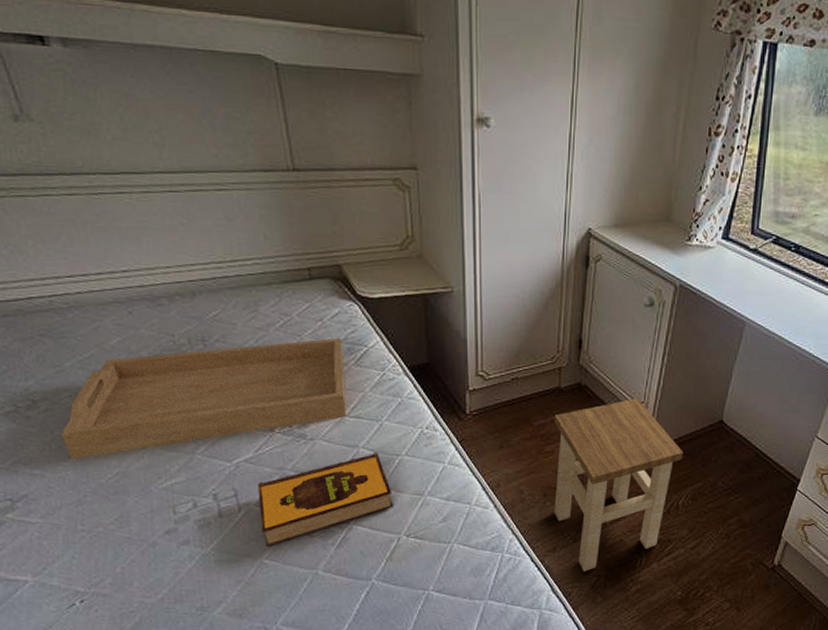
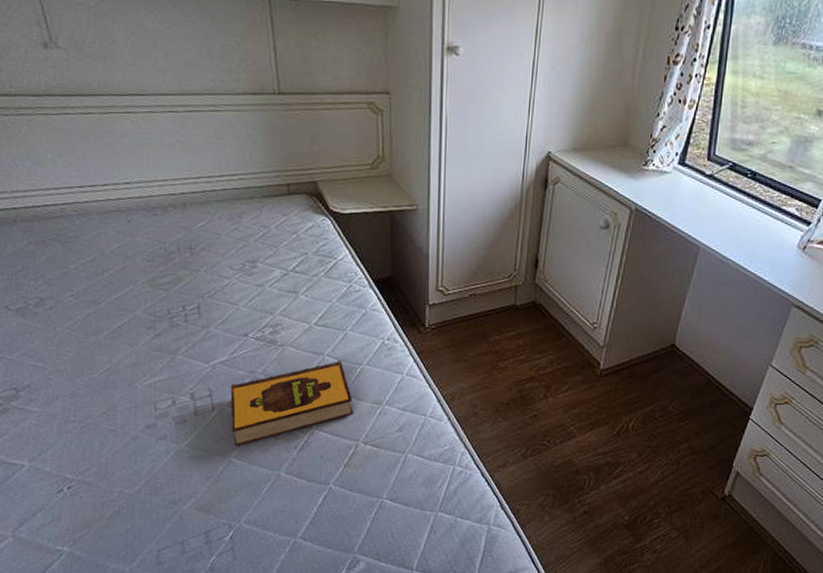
serving tray: present [60,337,347,459] -> none [62,249,315,354]
stool: present [554,398,684,572] -> none [506,318,635,490]

